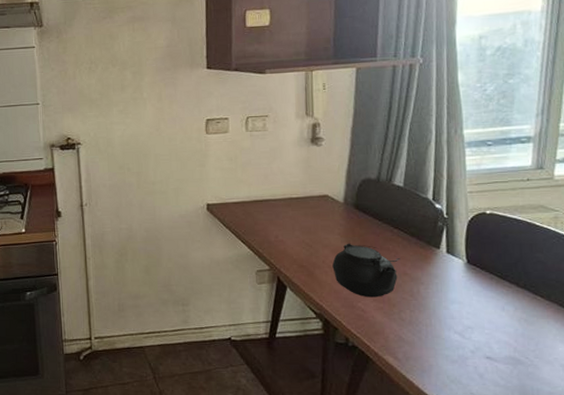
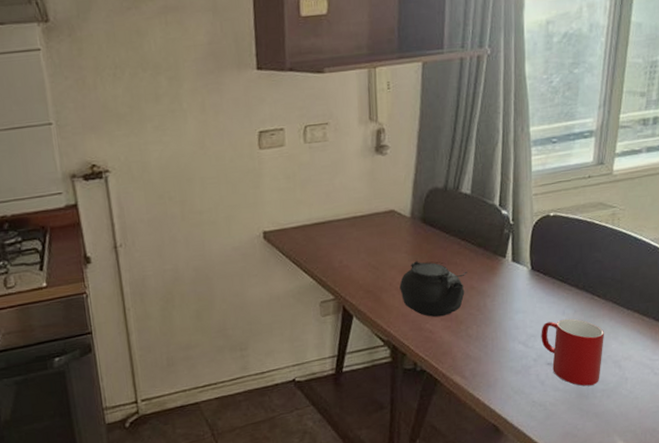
cup: none [478,315,550,386] -> present [541,318,604,386]

